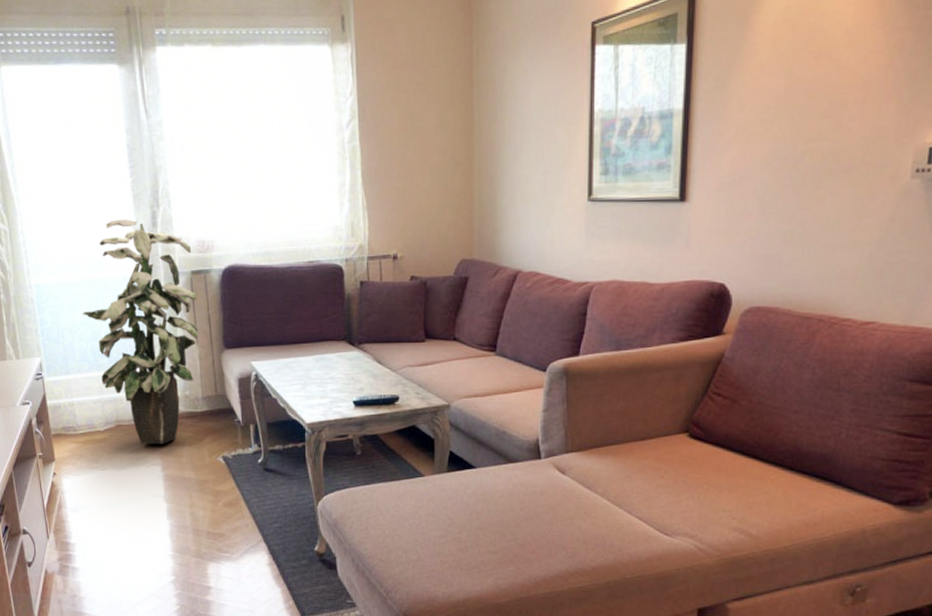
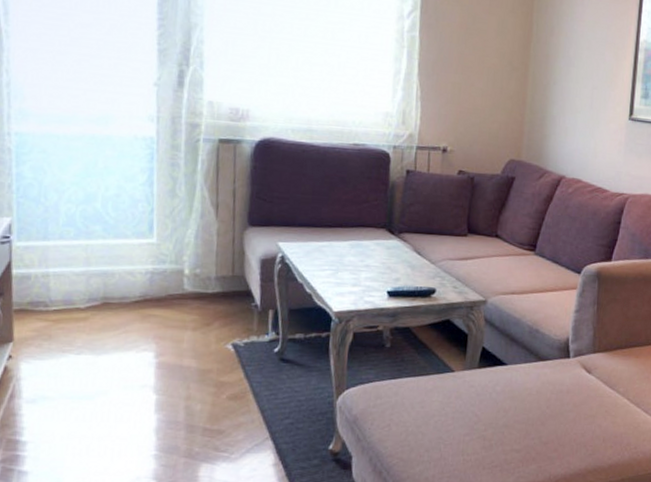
indoor plant: present [83,219,199,444] -> none [76,72,222,327]

